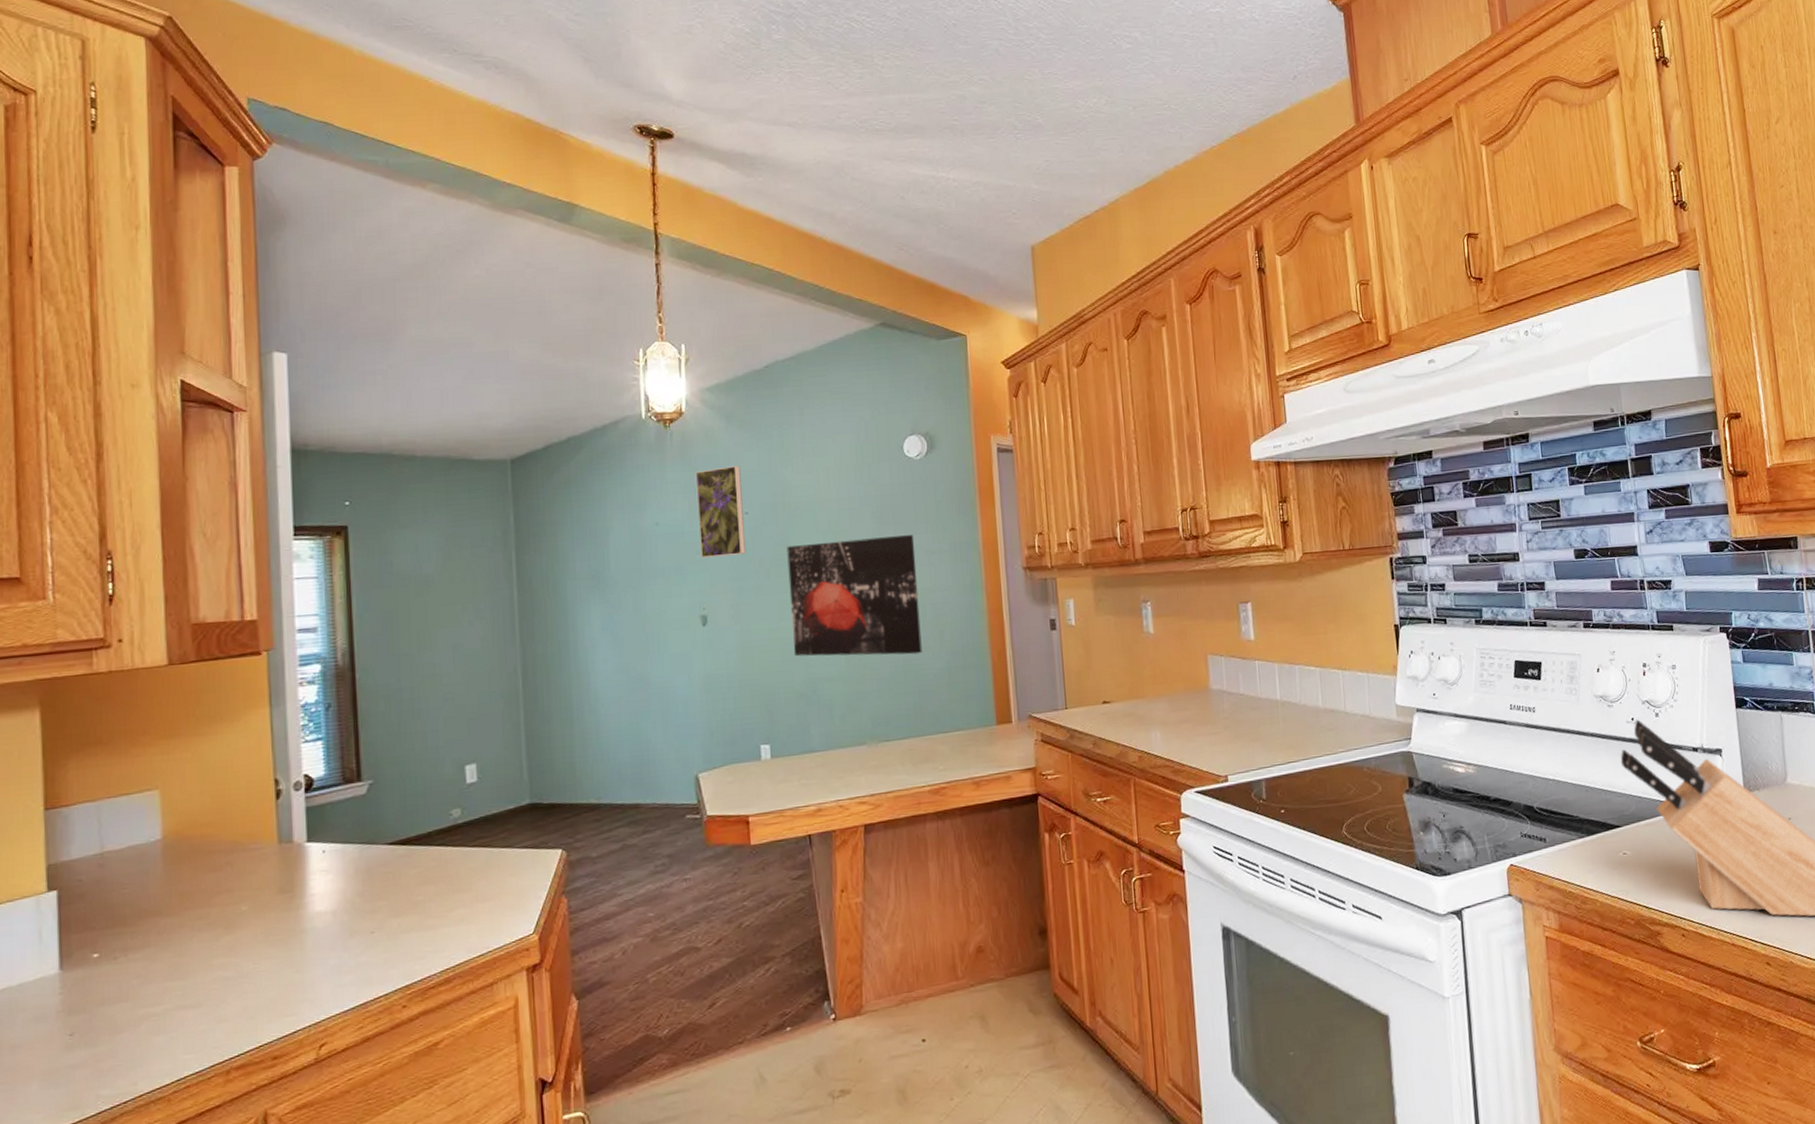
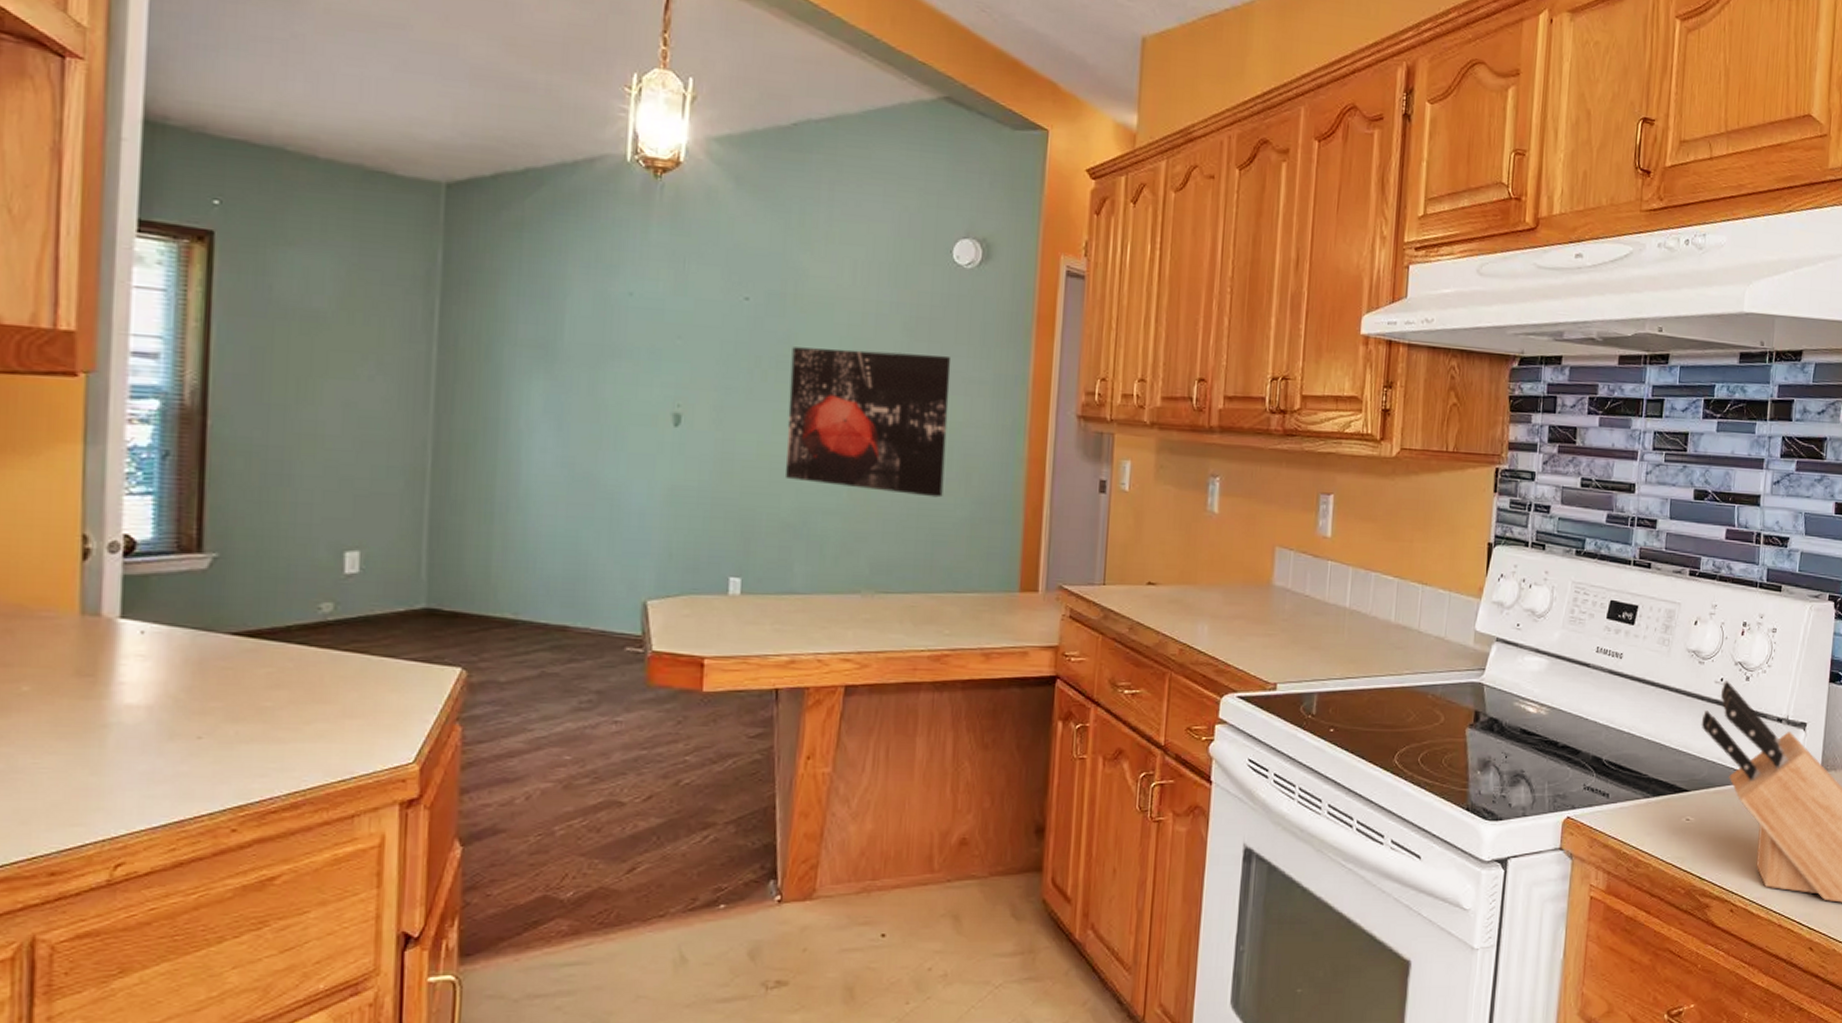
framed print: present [695,465,746,559] -> none [683,238,746,348]

